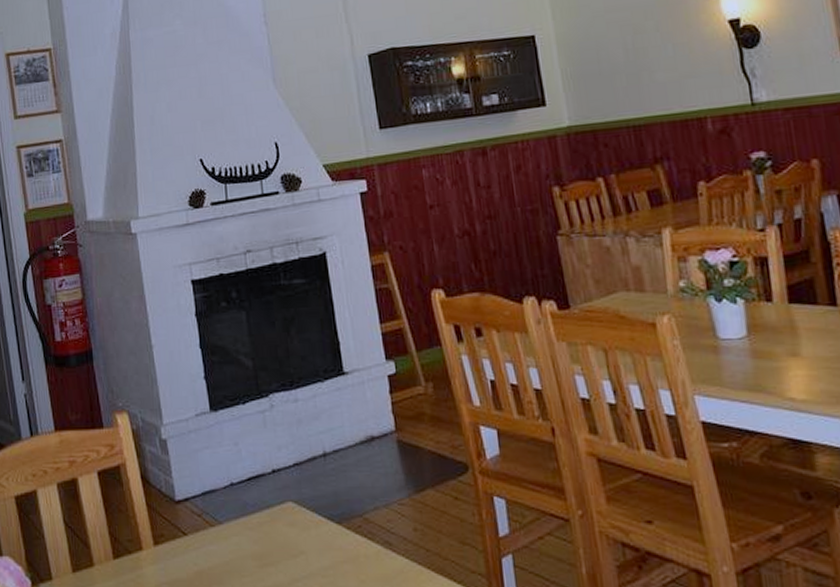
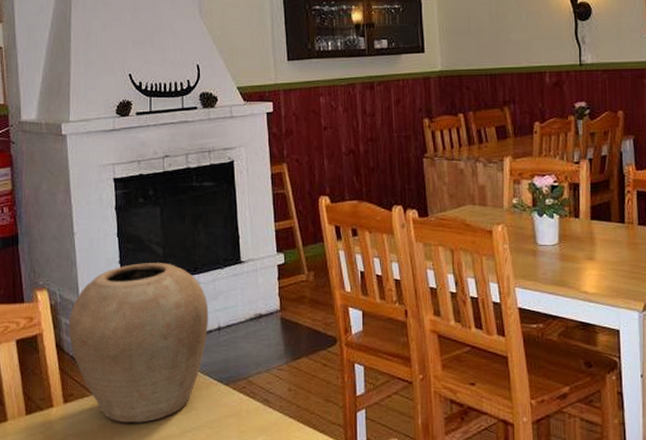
vase: none [152,377,312,570] -> present [68,263,209,423]

